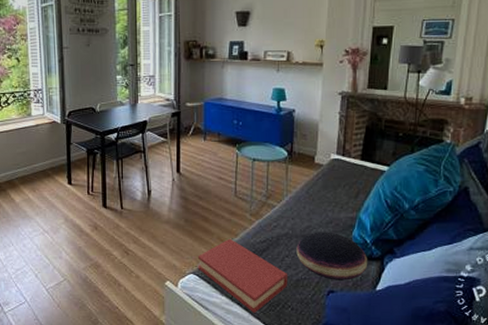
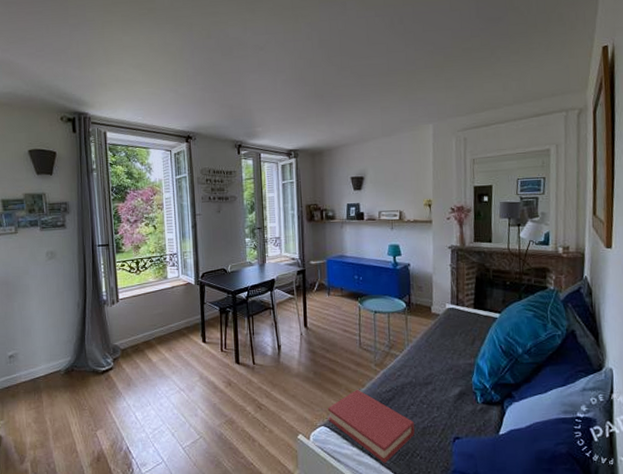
cushion: present [296,232,368,281] -> none [420,378,489,427]

